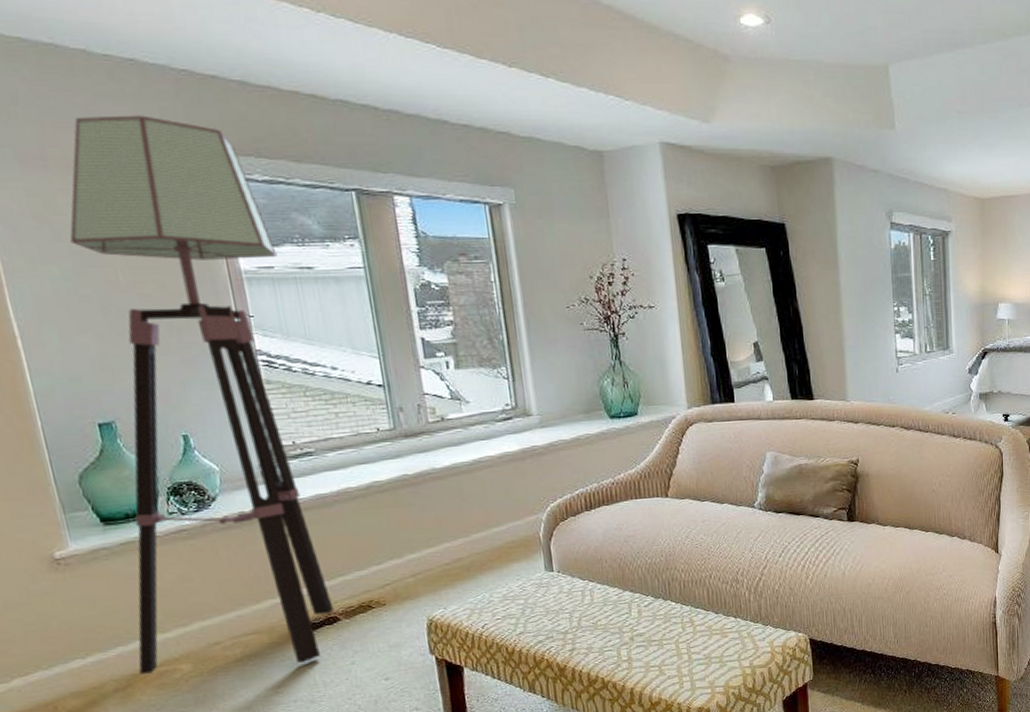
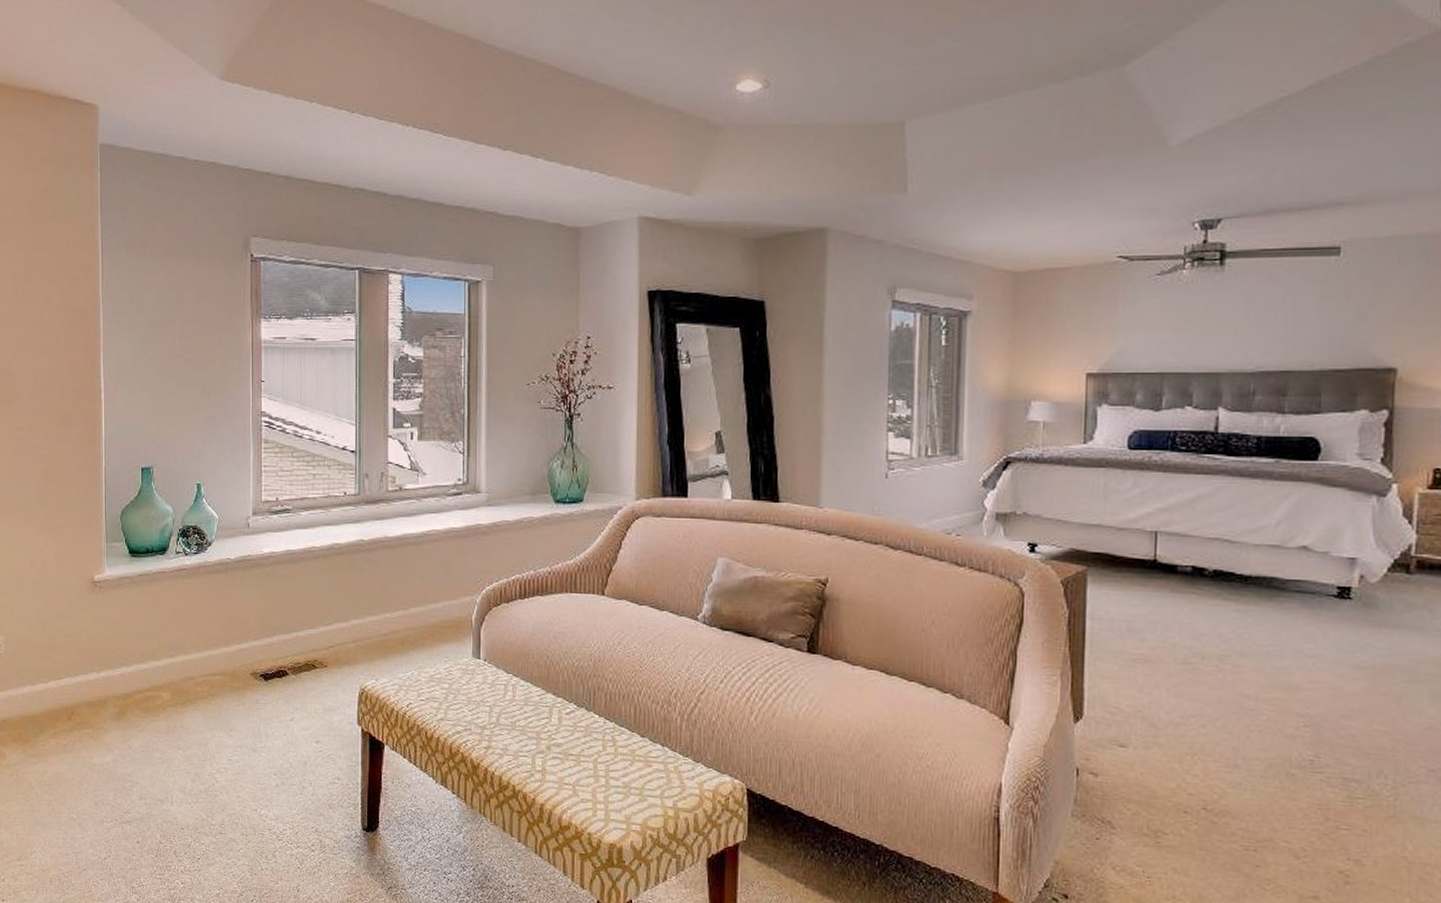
floor lamp: present [69,115,334,674] -> none [133,208,290,710]

